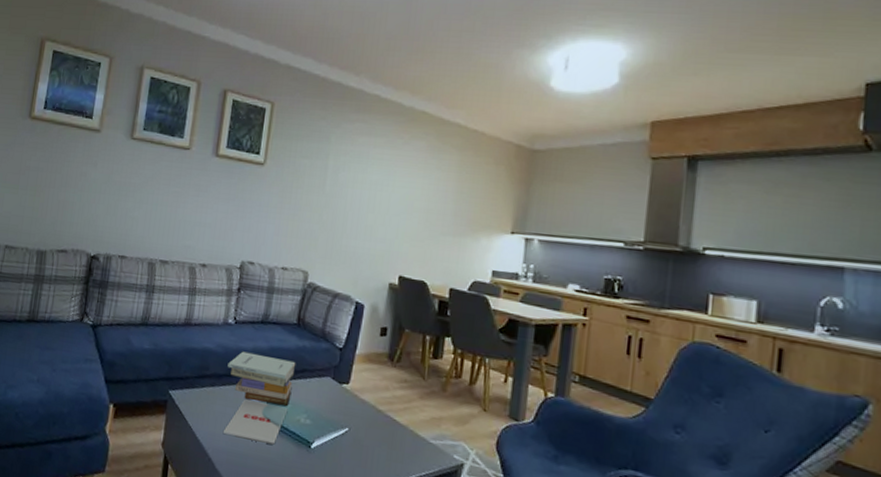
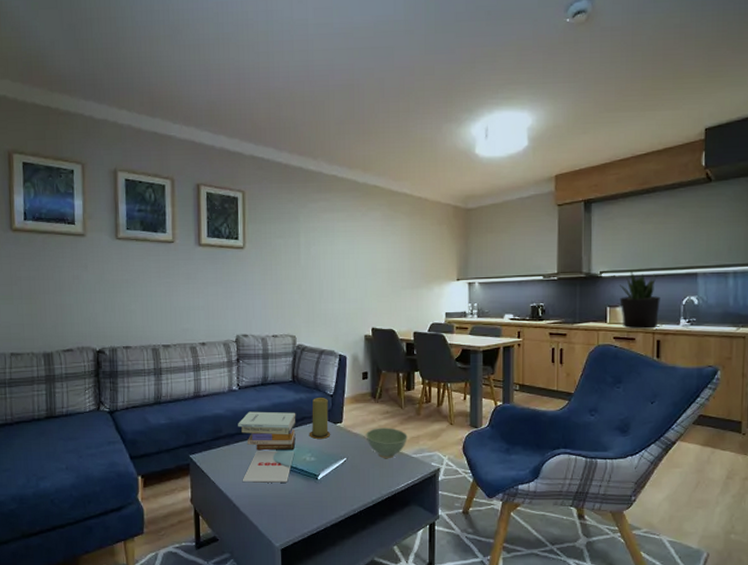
candle: none [307,348,336,400] -> present [309,397,331,439]
bowl: none [375,397,427,440] -> present [366,428,407,459]
planter: none [728,252,787,333] -> present [619,271,660,330]

